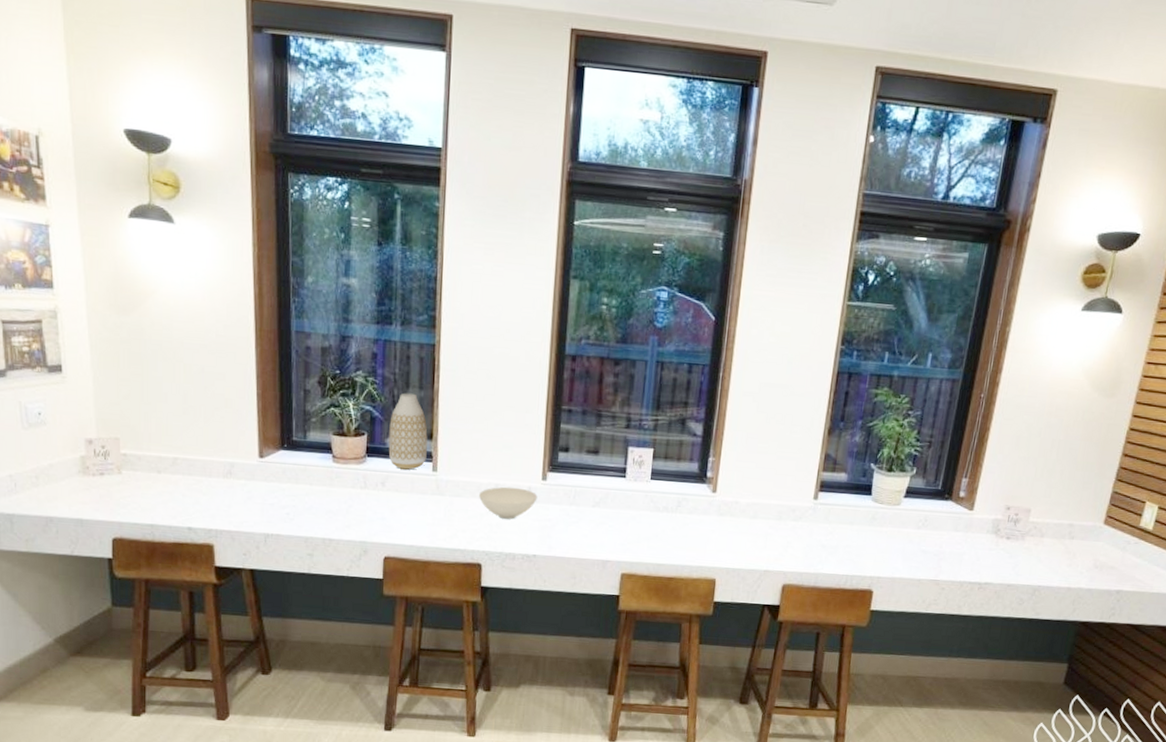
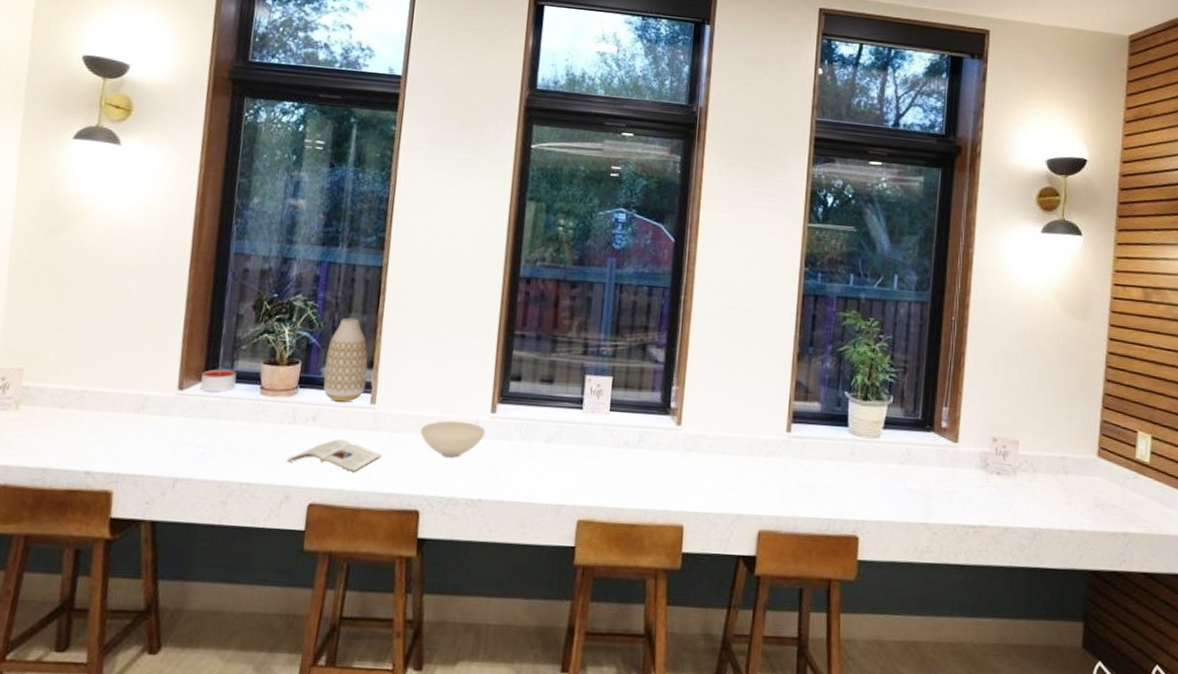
candle: none [278,439,310,460] -> present [200,369,237,393]
magazine: none [361,502,446,531] -> present [286,439,383,472]

